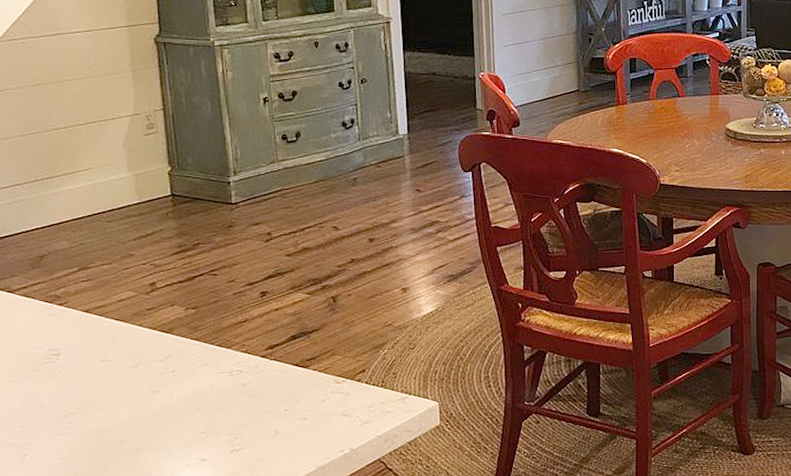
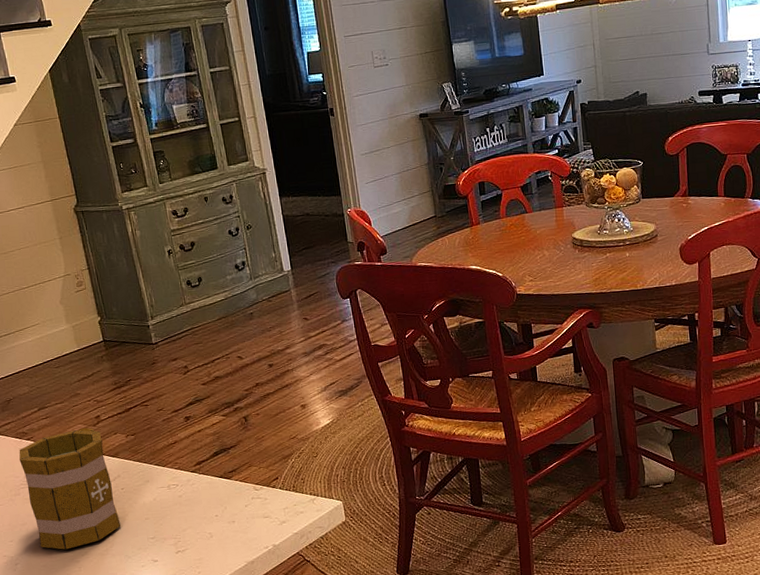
mug: none [45,295,166,441] -> present [19,427,121,550]

